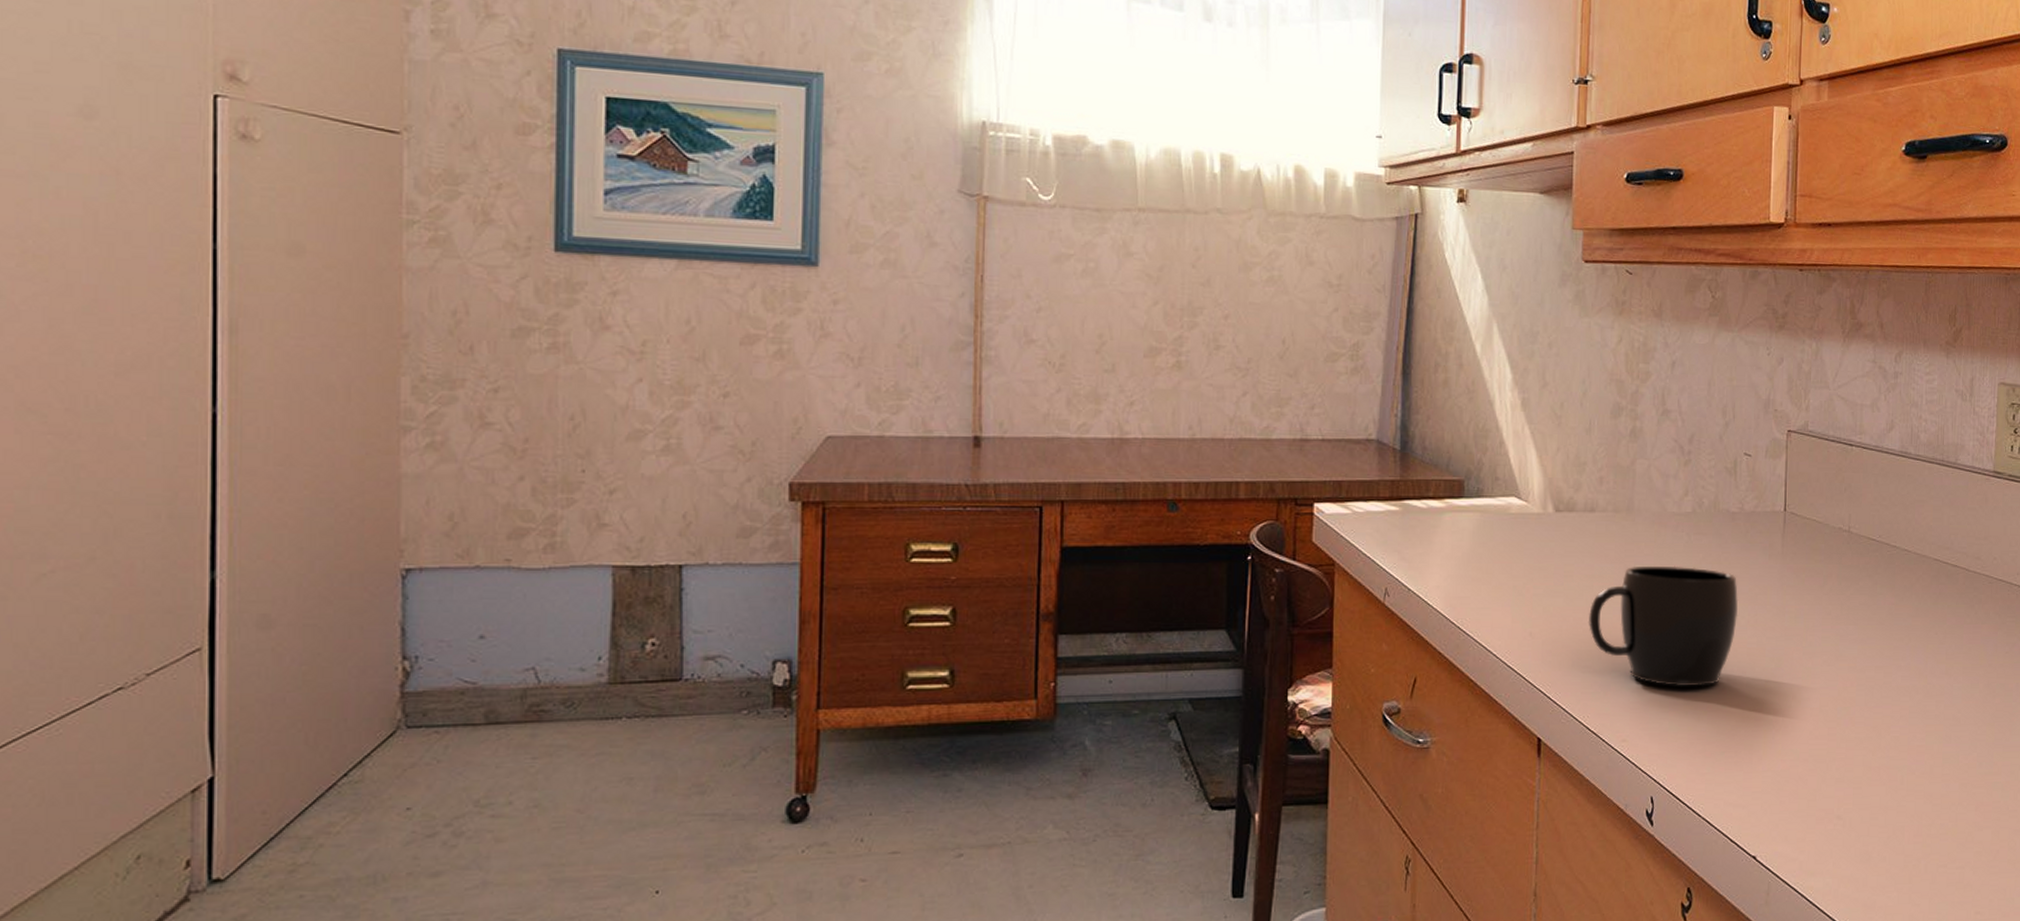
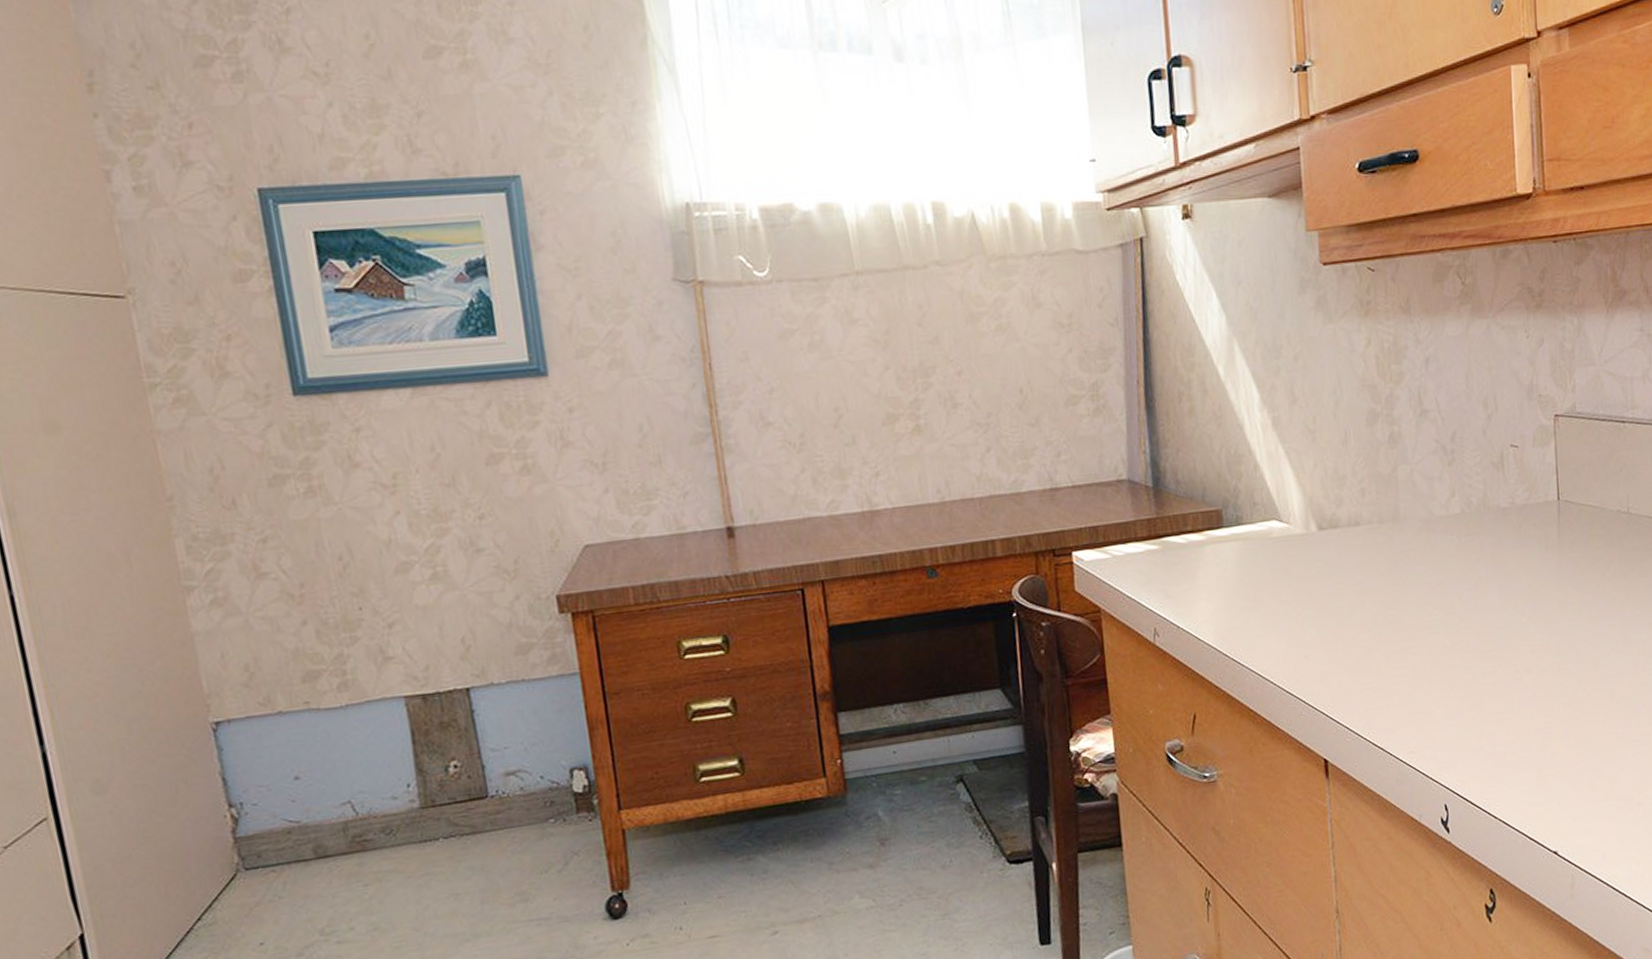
mug: present [1588,565,1739,687] -> none [1363,569,1519,693]

